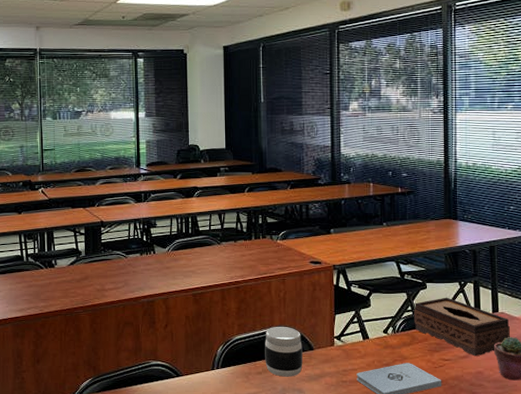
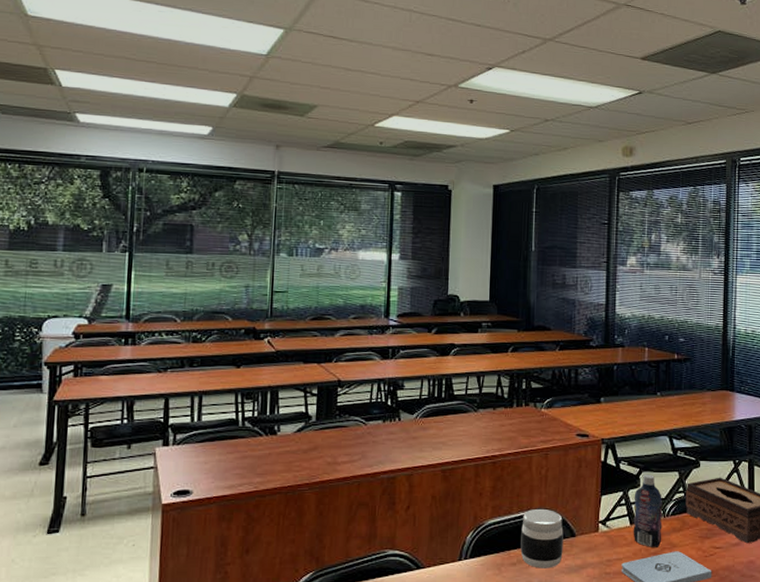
bottle: none [365,296,393,359] -> present [633,475,663,547]

